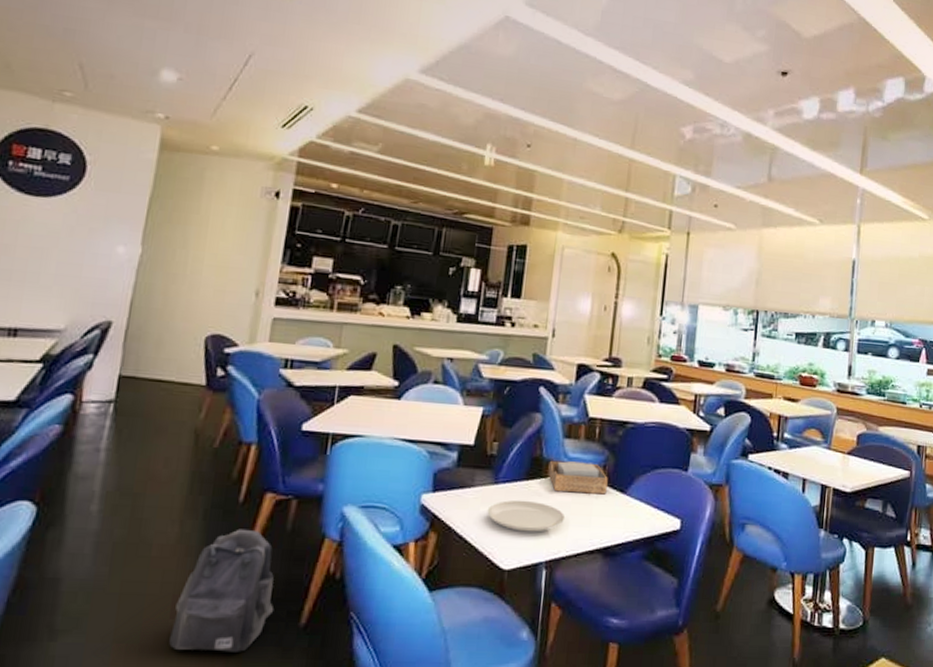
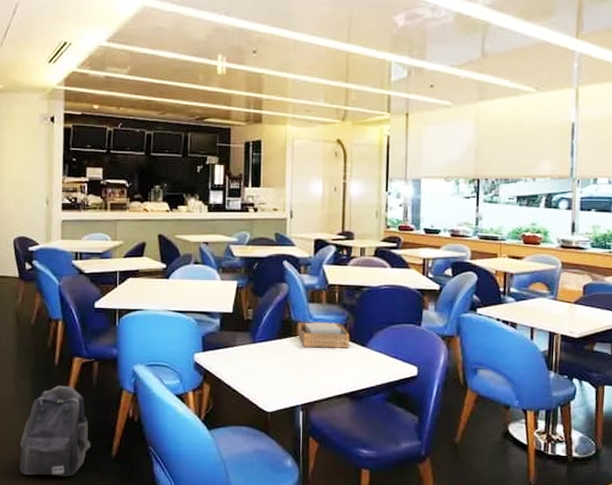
plate: present [487,500,566,532] -> none [249,355,315,381]

